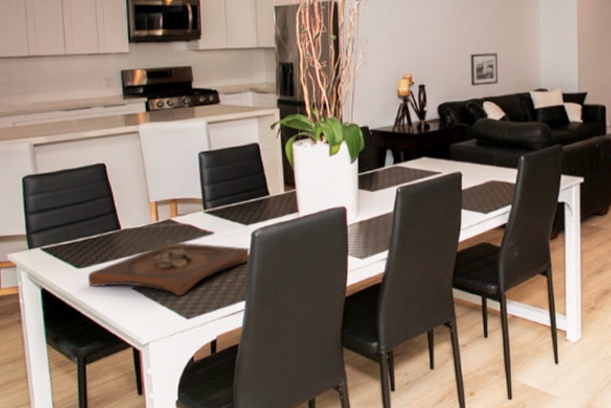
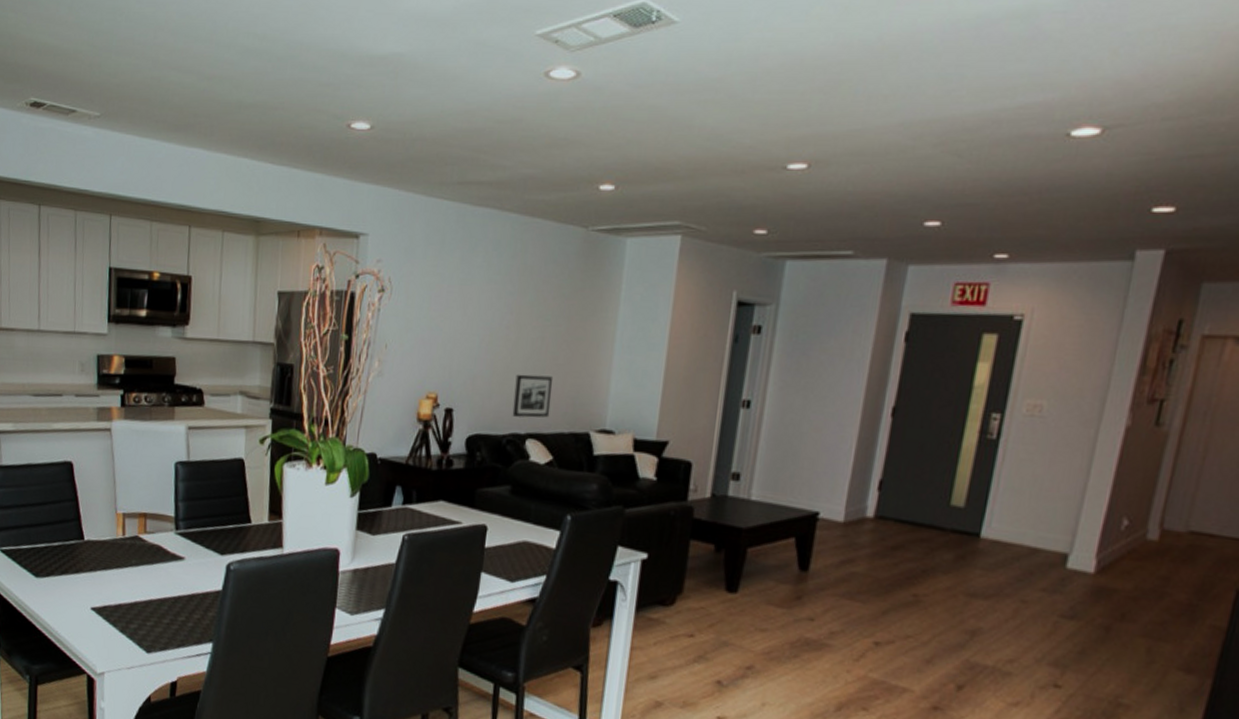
wooden tray: present [88,242,252,296] -> none [46,562,225,625]

